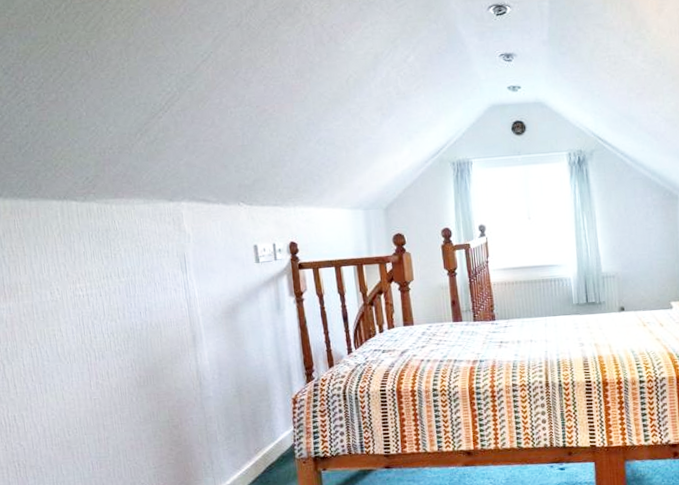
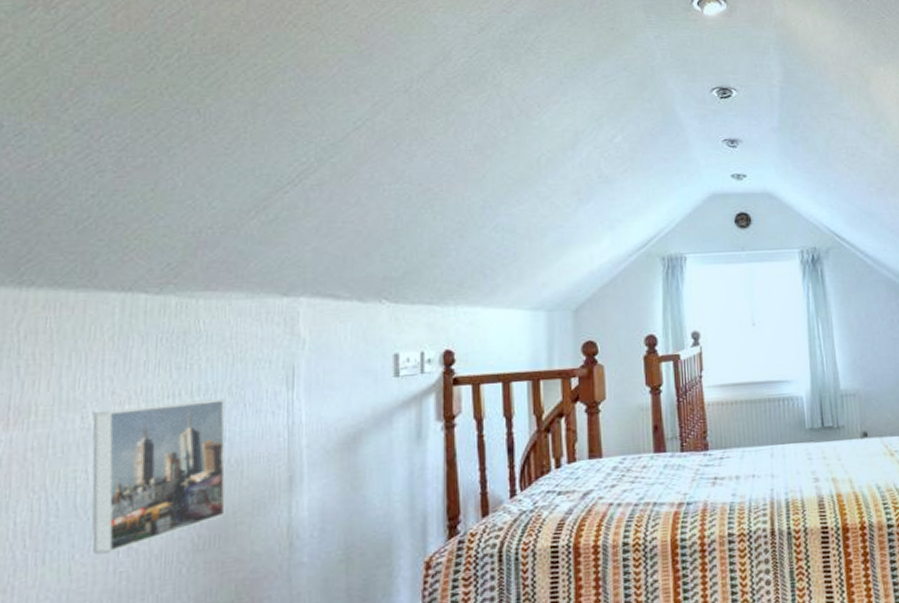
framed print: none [57,279,154,387] -> present [92,399,226,555]

